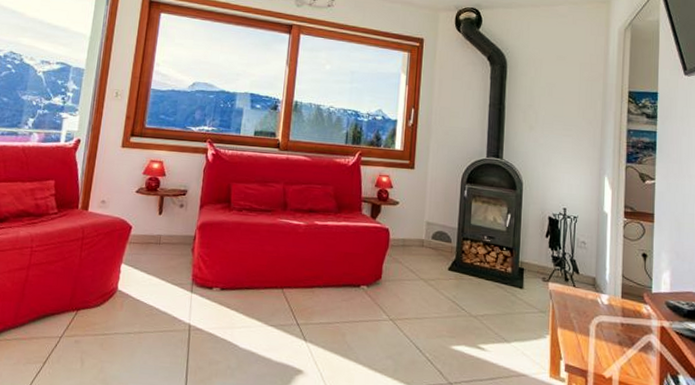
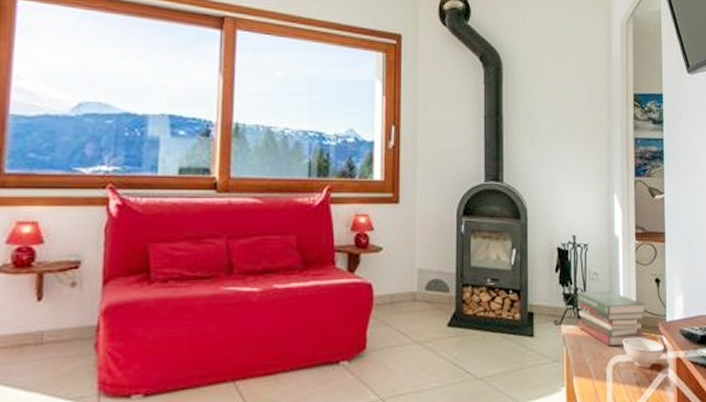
books: none [564,256,632,308] -> present [577,291,648,347]
bowl: none [606,301,649,332] -> present [622,337,665,369]

